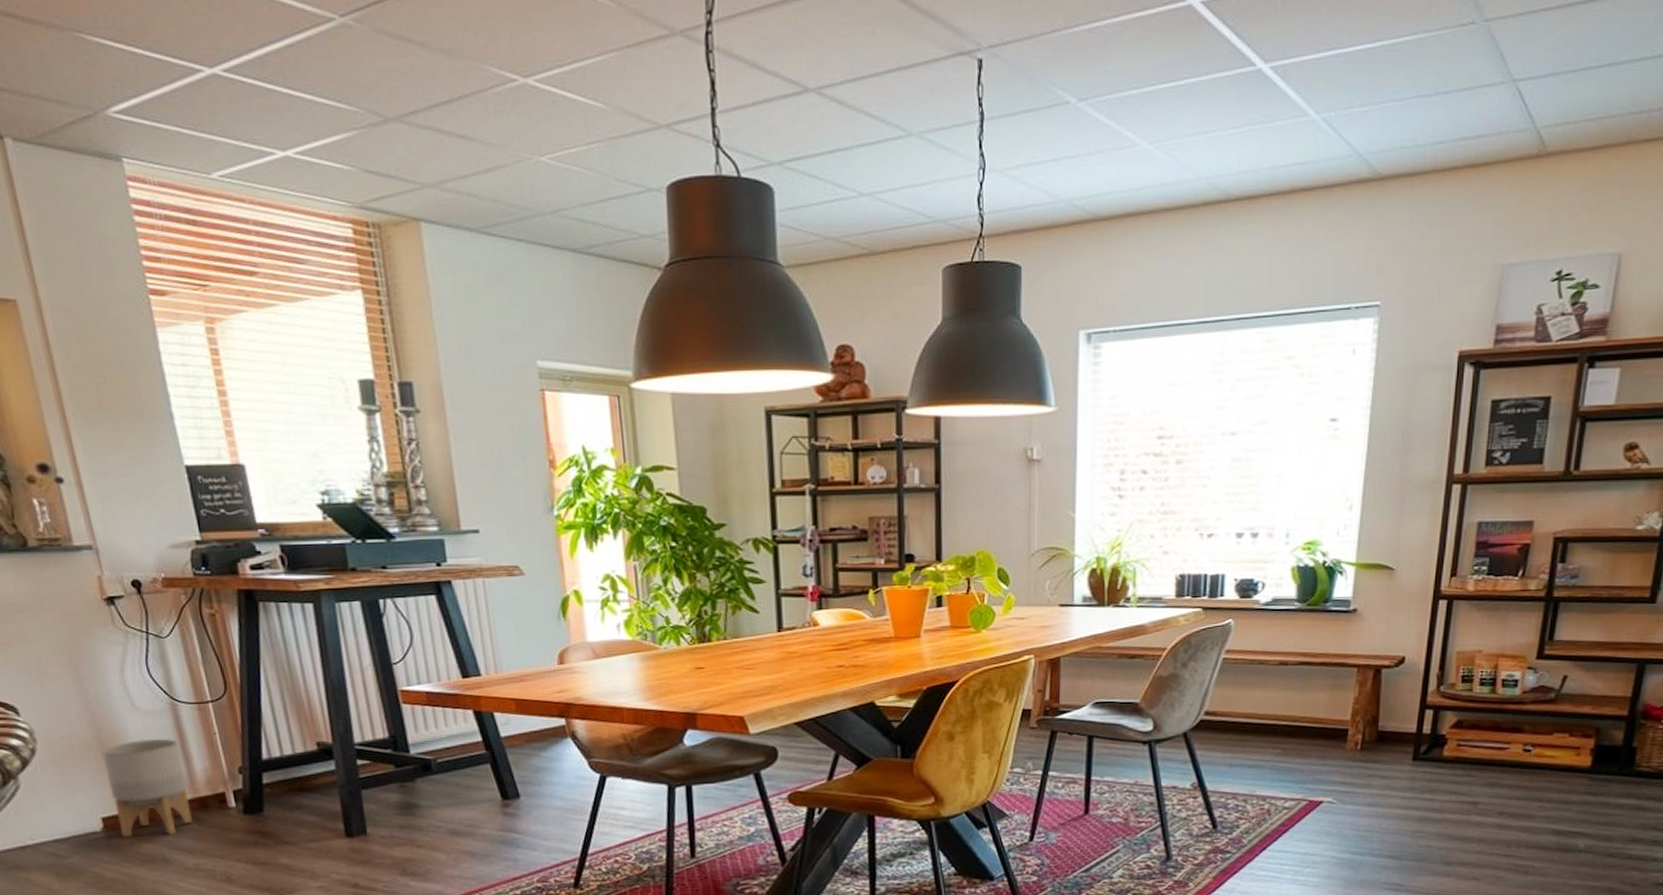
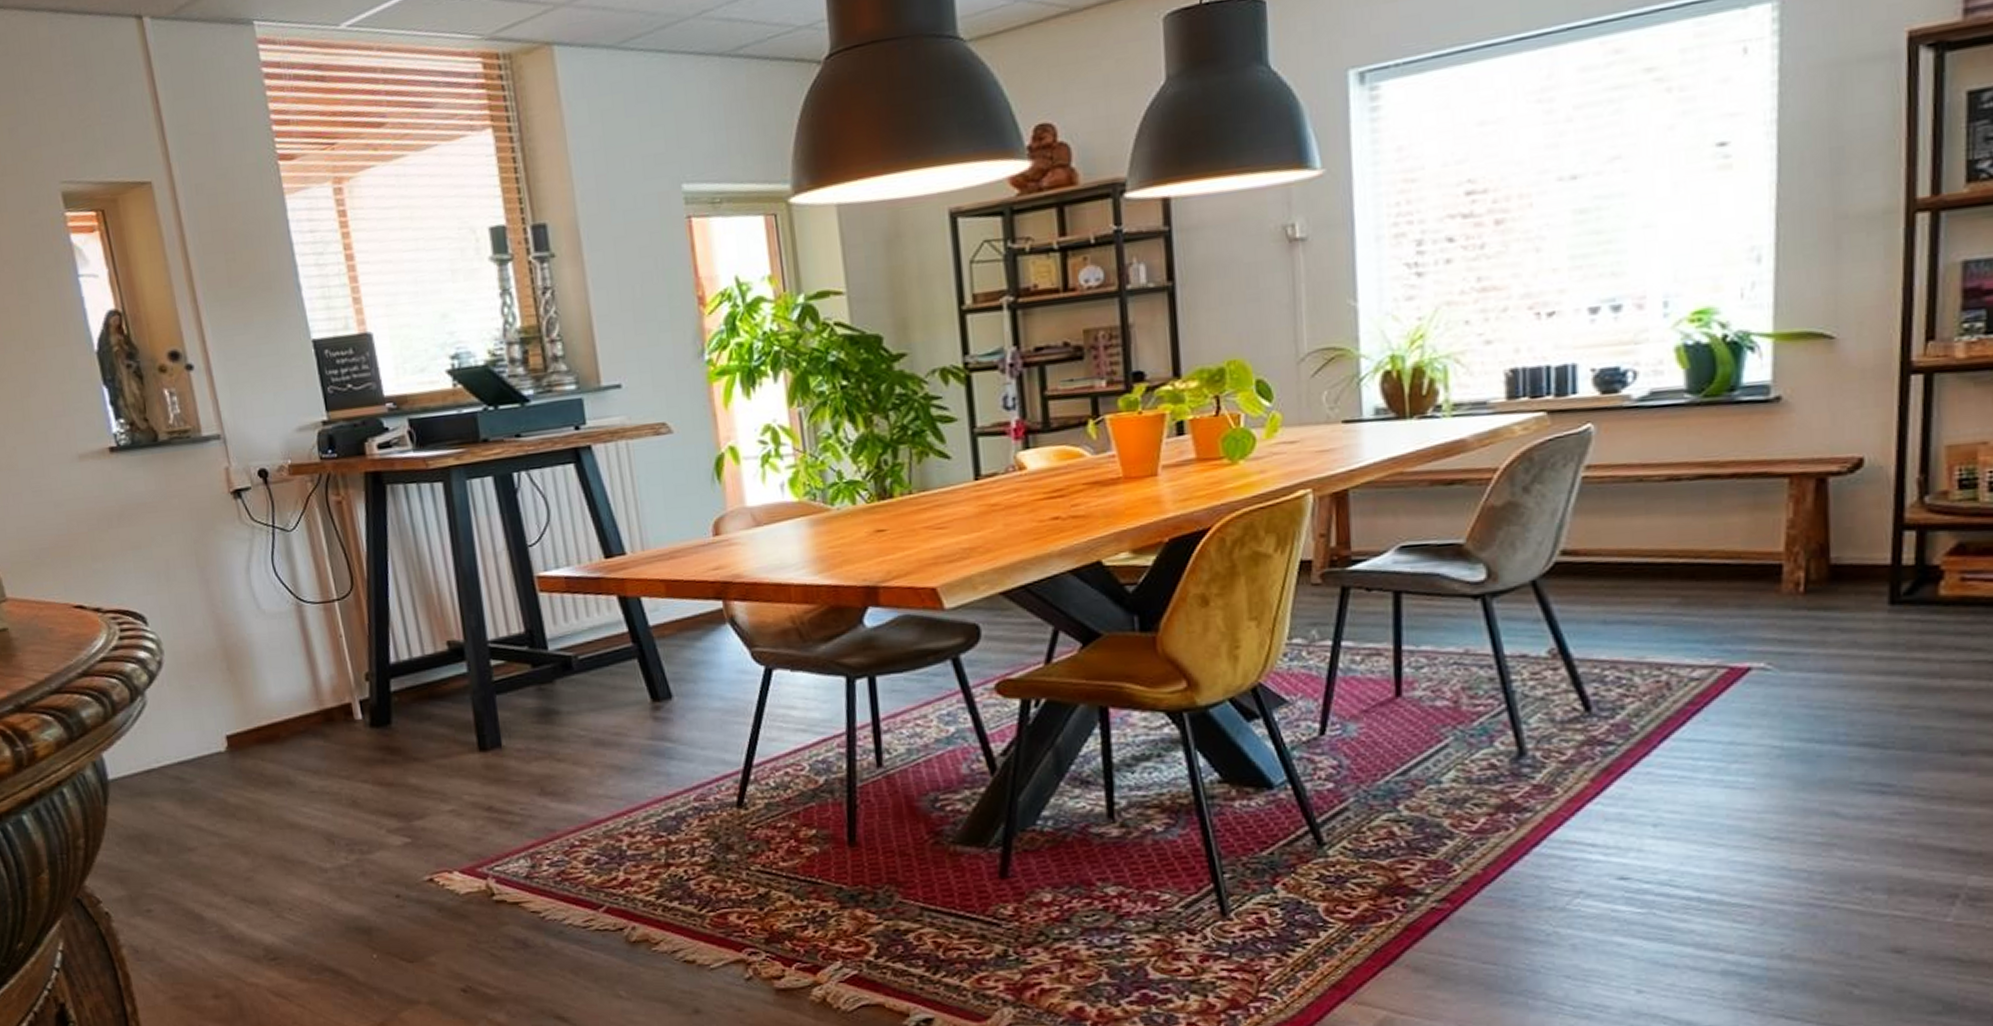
planter: present [102,738,193,838] -> none [227,643,318,758]

